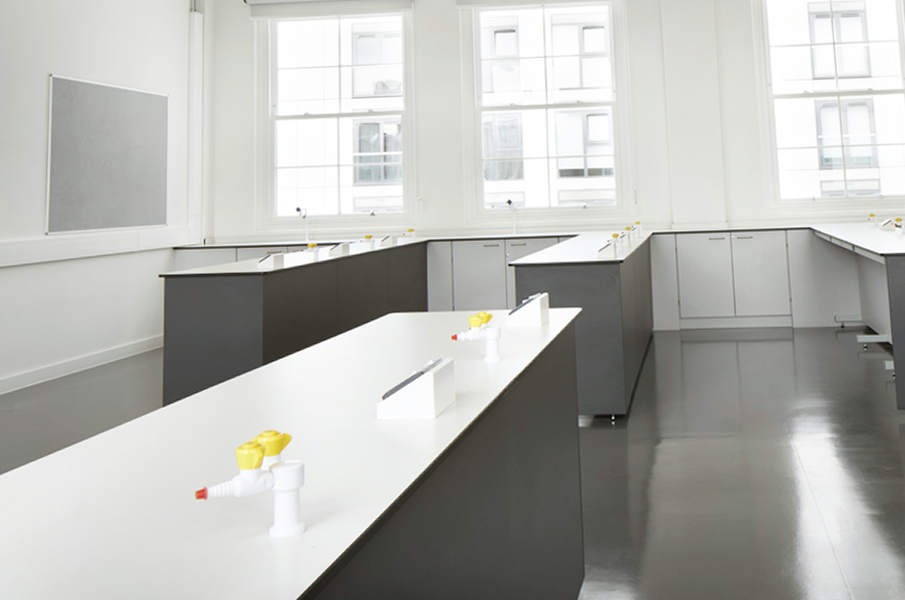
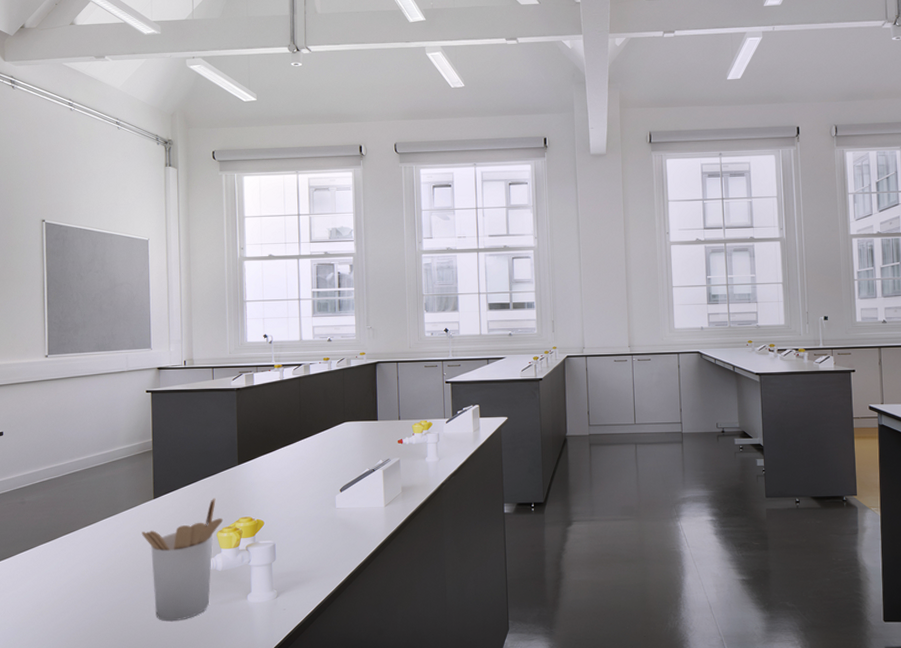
utensil holder: none [147,406,243,561] -> present [141,498,223,622]

